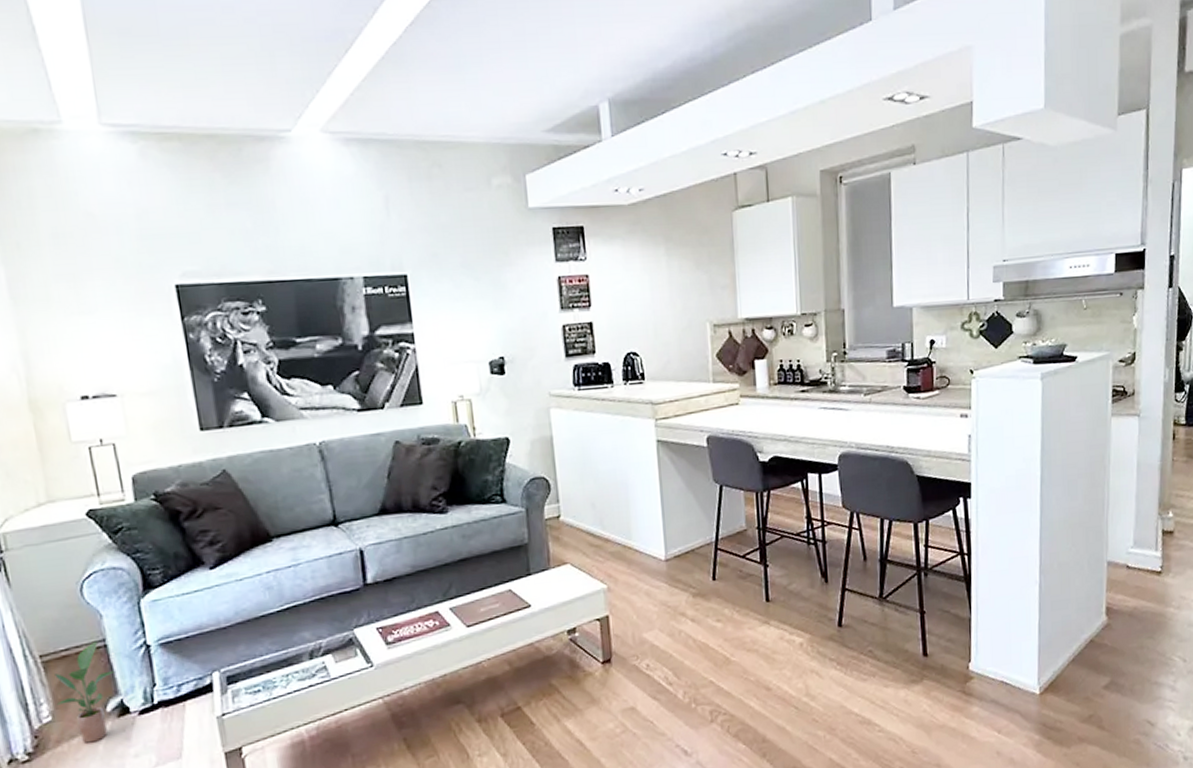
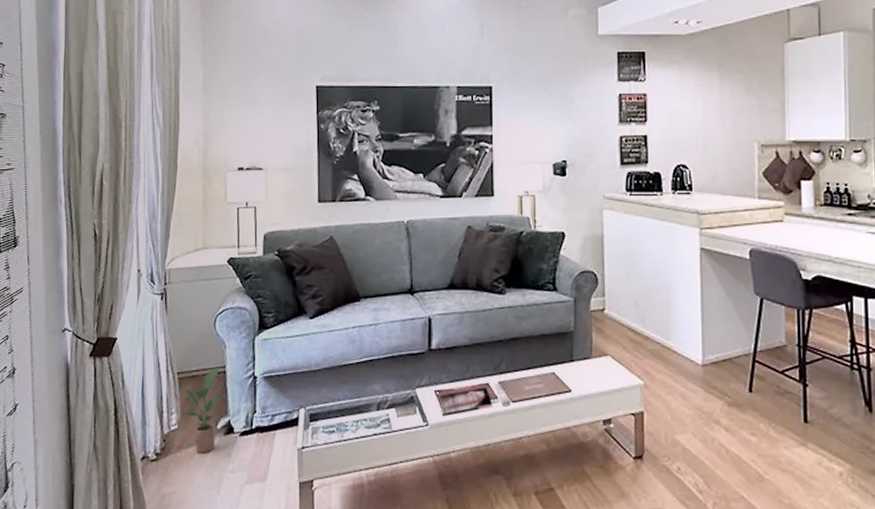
magazine: none [383,606,467,655] -> present [440,381,512,417]

